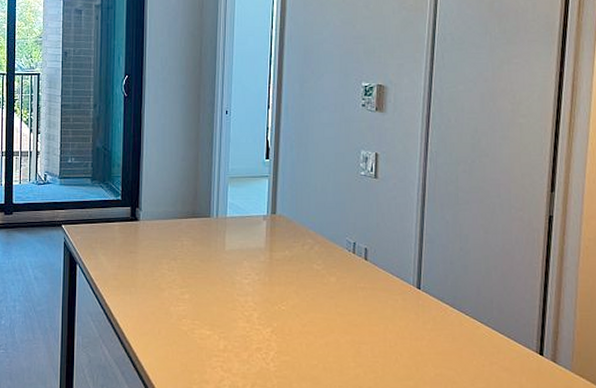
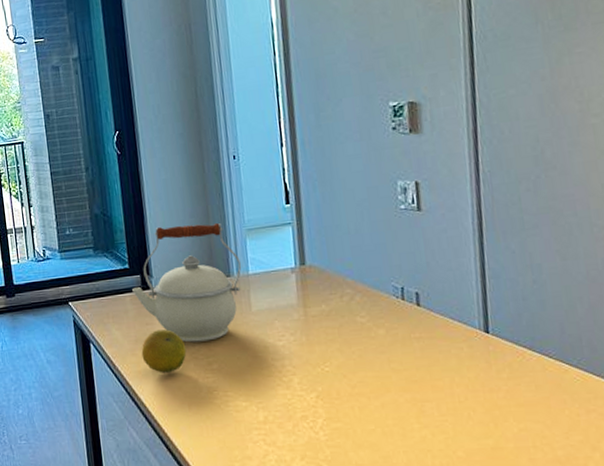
kettle: none [122,166,220,273] -> present [132,222,241,343]
fruit: none [122,259,163,298] -> present [141,329,187,373]

